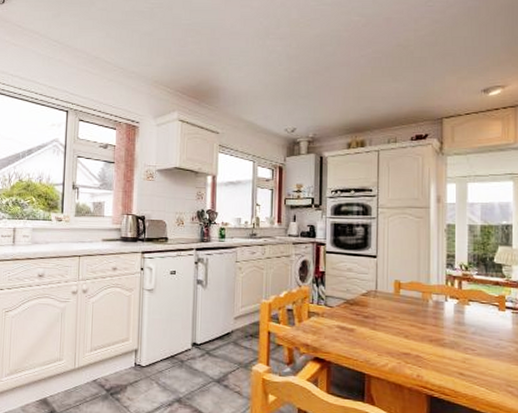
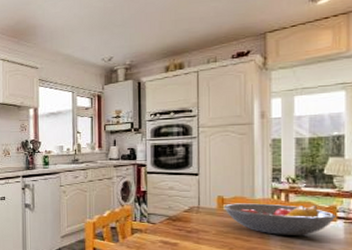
fruit bowl: none [400,288,505,325] -> present [223,203,337,235]

